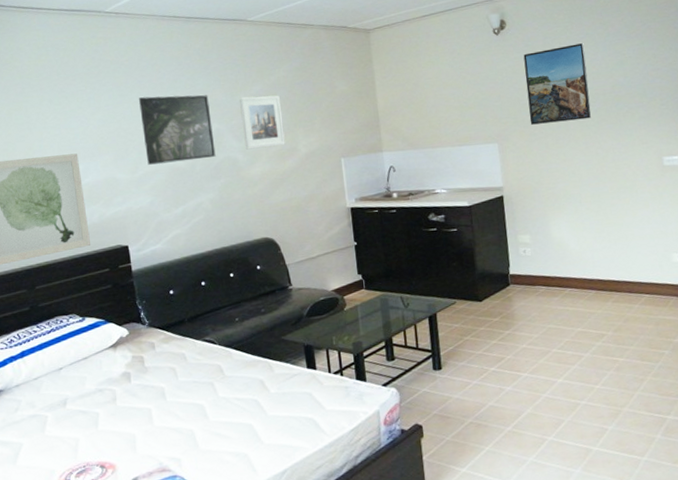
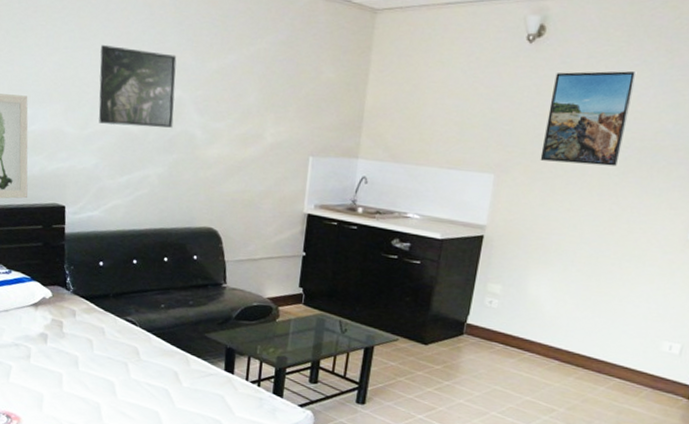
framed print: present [239,95,285,150] -> none [206,64,256,130]

